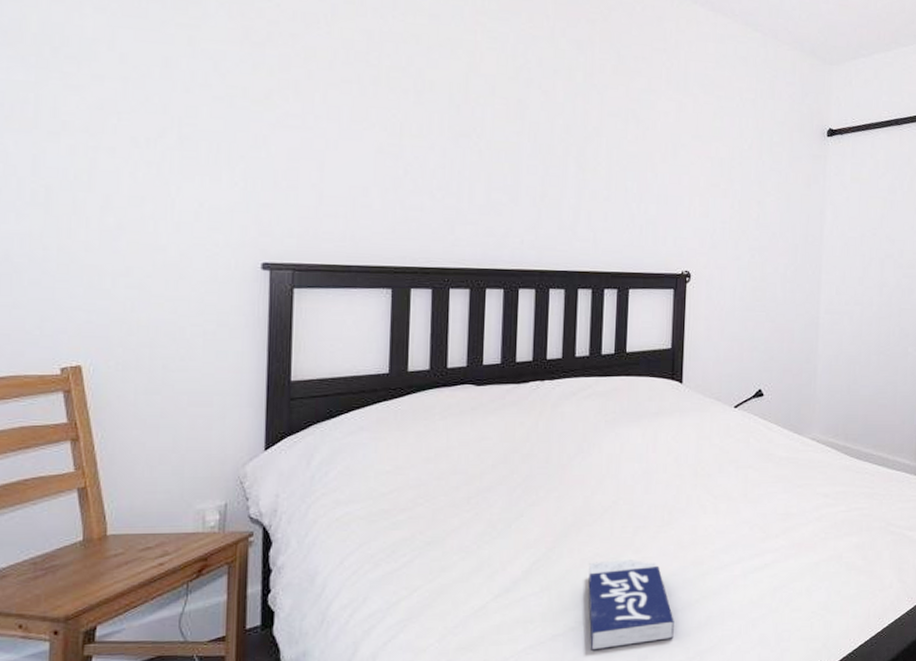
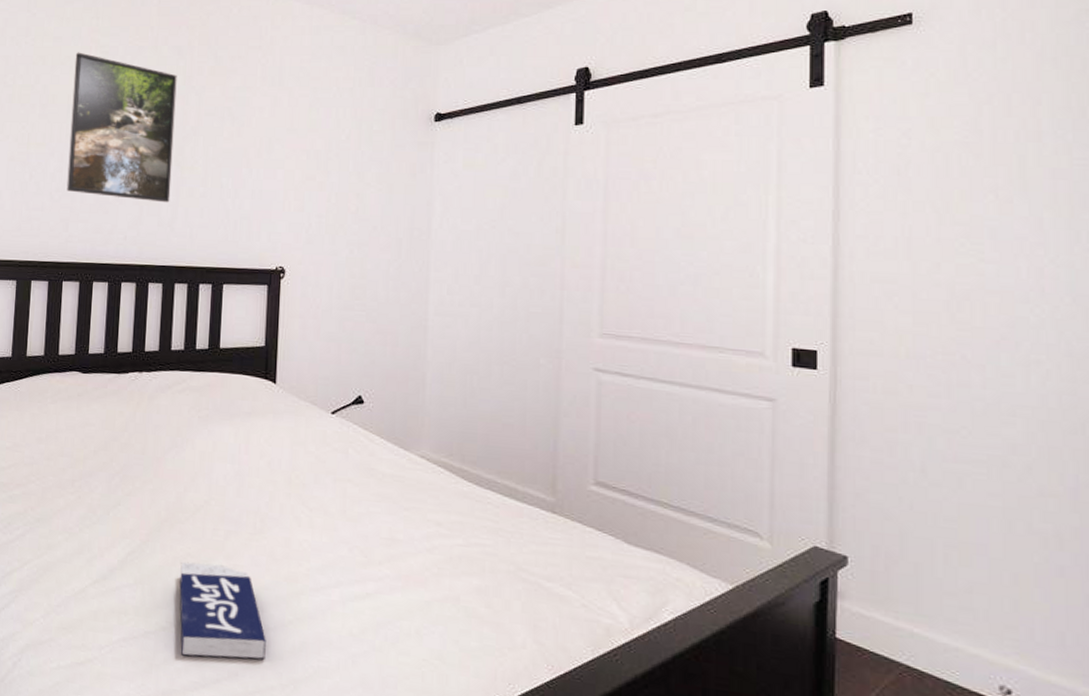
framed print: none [451,34,577,206] -> present [66,52,177,203]

